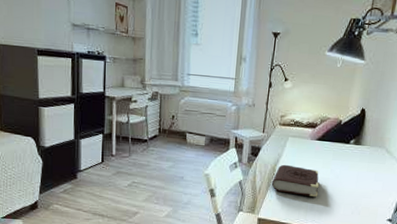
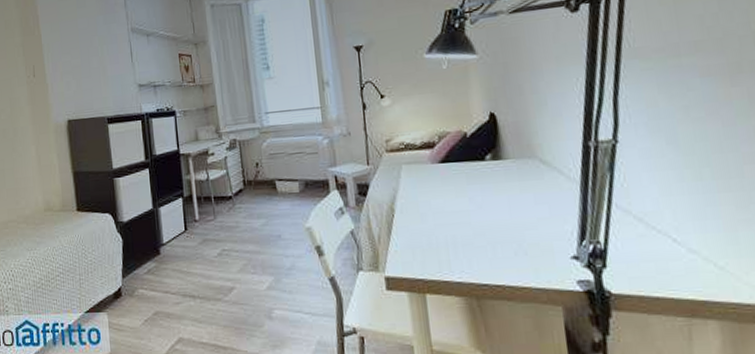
book: present [271,164,320,197] -> none [392,200,460,239]

